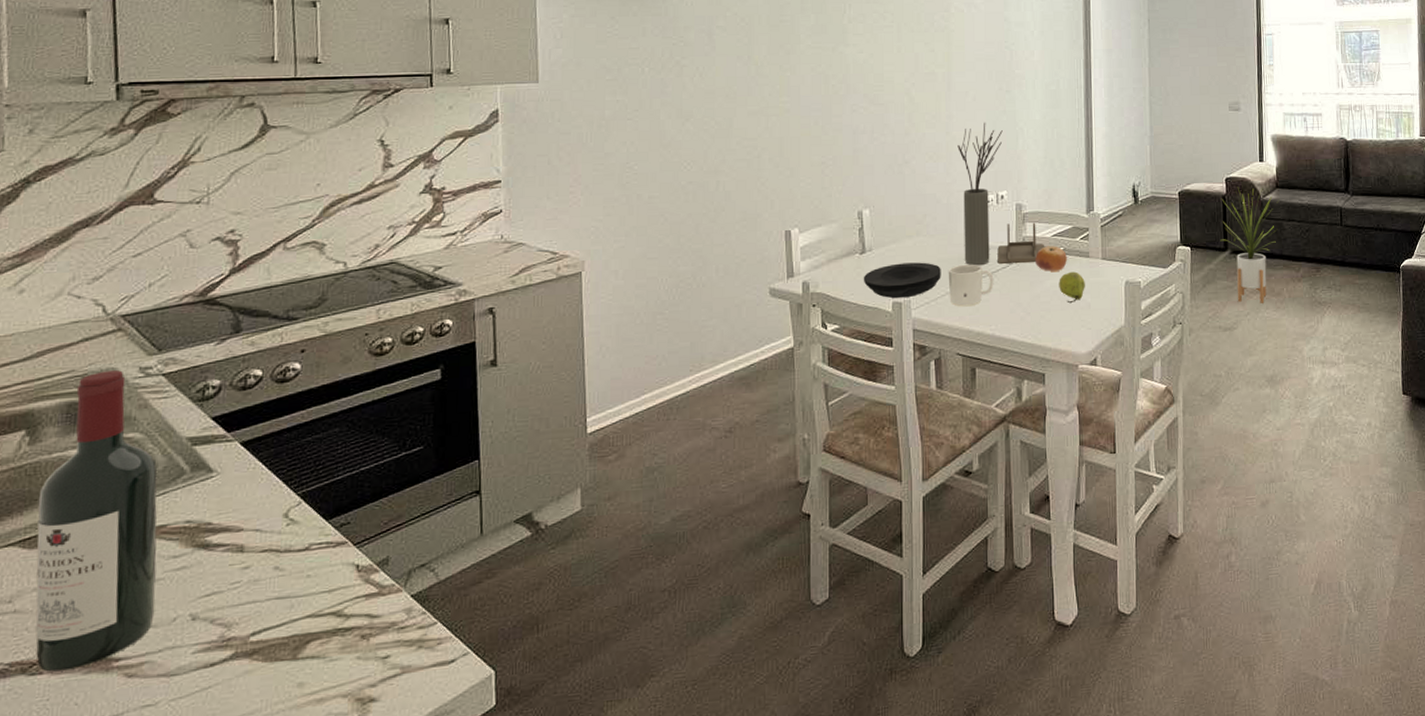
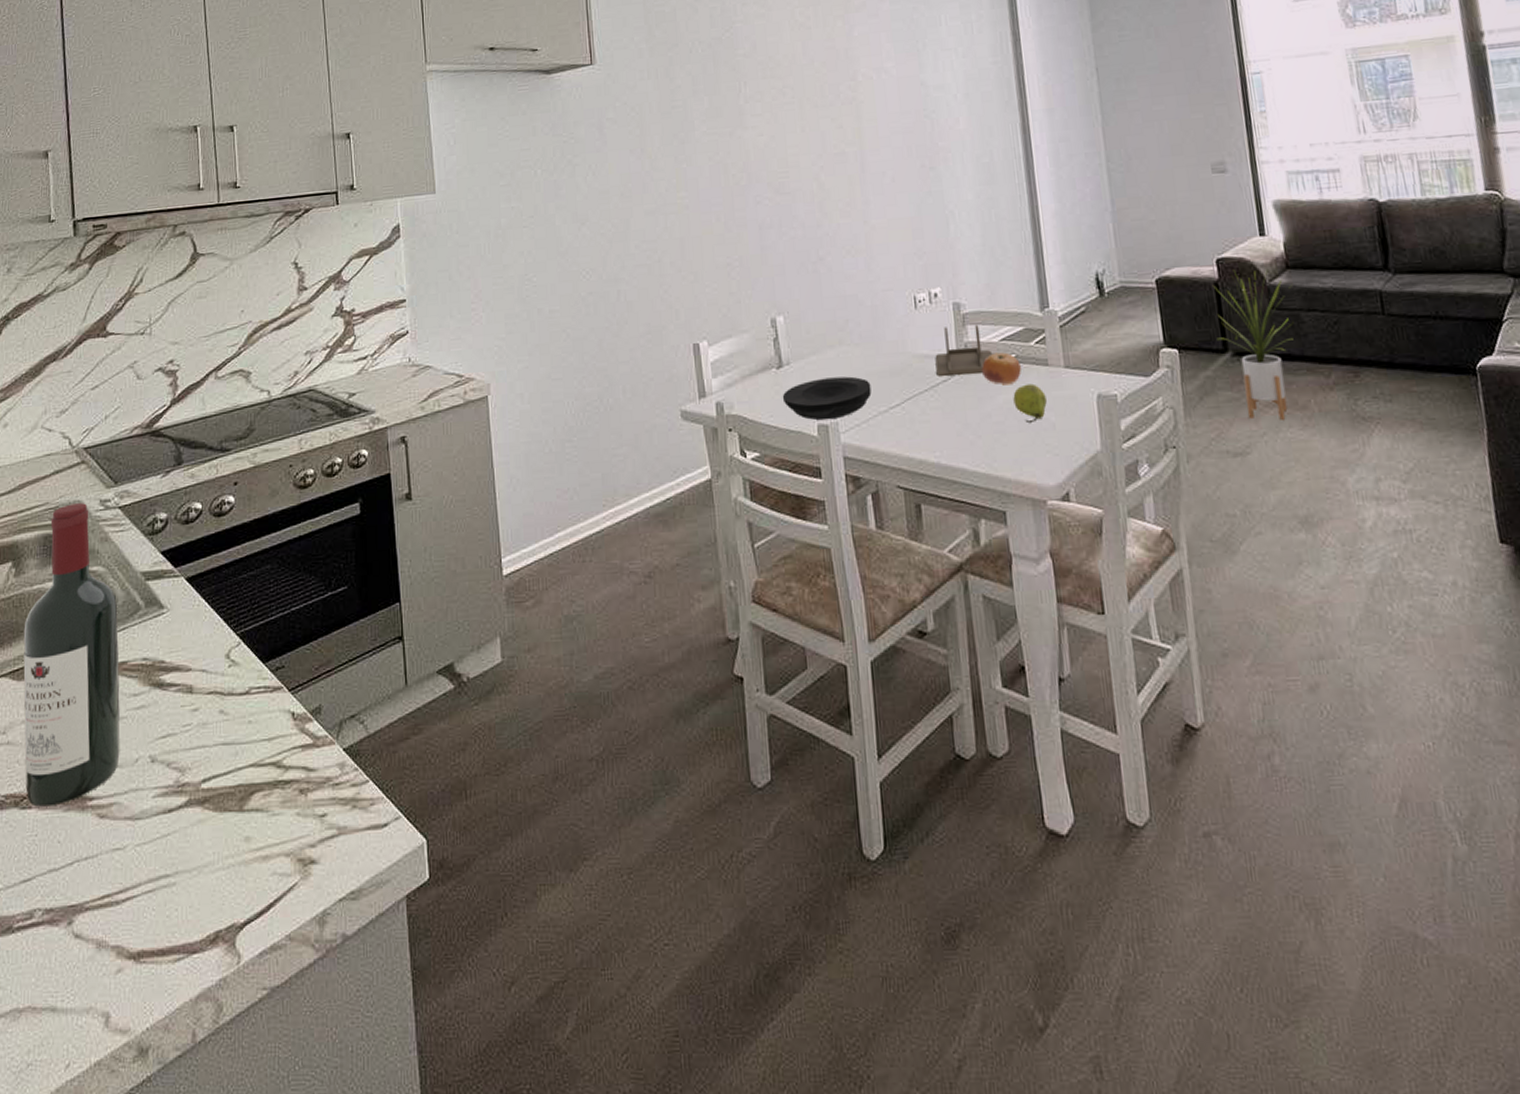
mug: present [948,264,994,307] -> none [878,377,935,430]
vase: present [957,122,1003,266] -> none [878,206,930,380]

